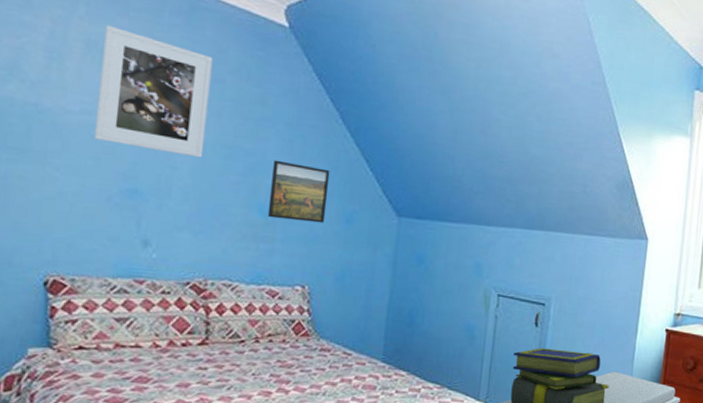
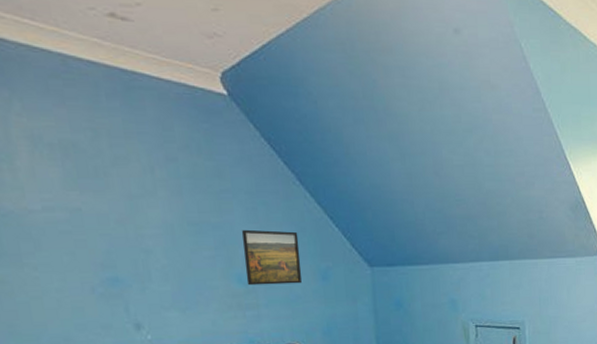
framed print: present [93,25,213,158] -> none [45,118,173,238]

